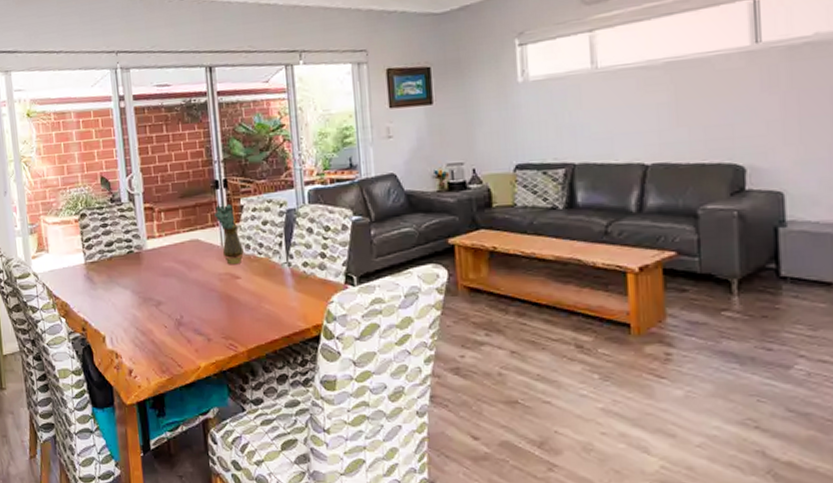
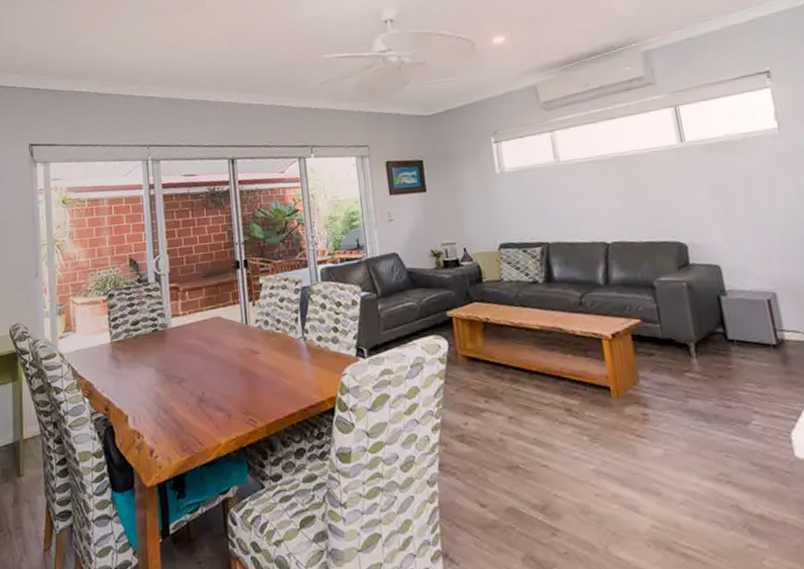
vase: present [214,202,244,265] -> none [235,281,263,341]

